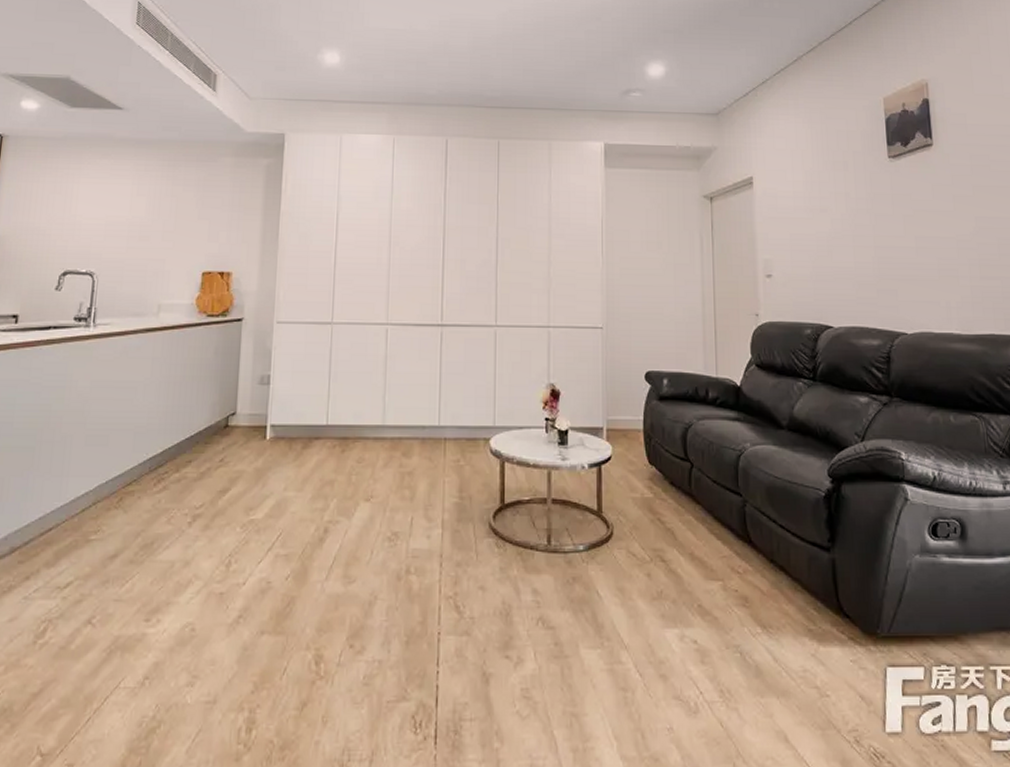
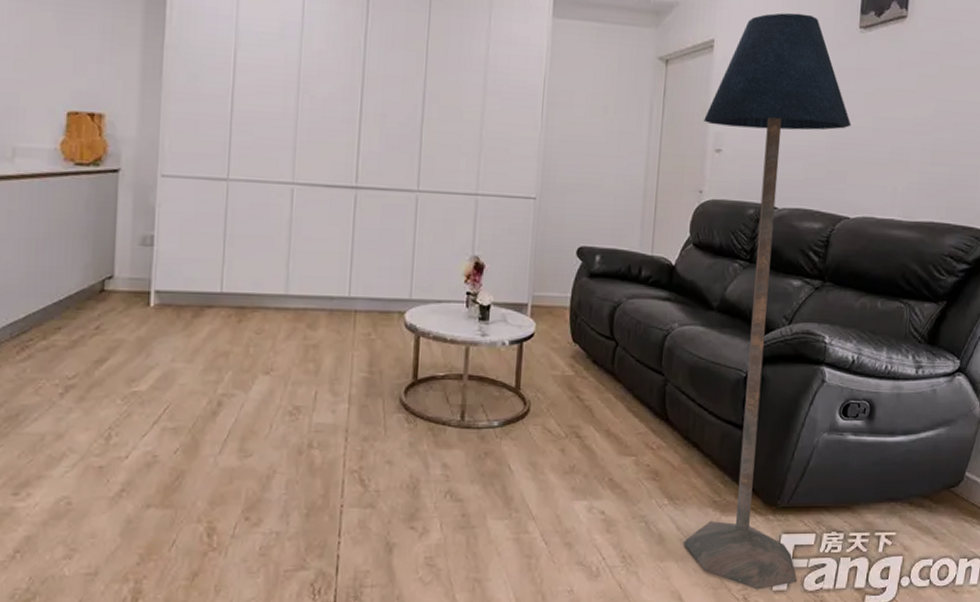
floor lamp: none [752,149,912,731] -> present [683,13,851,590]

